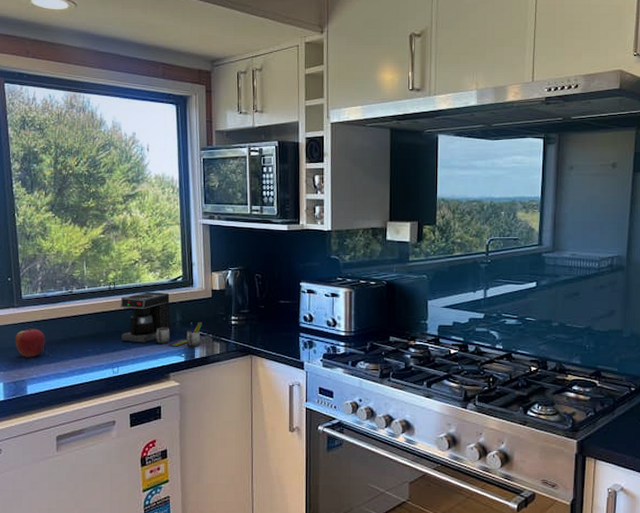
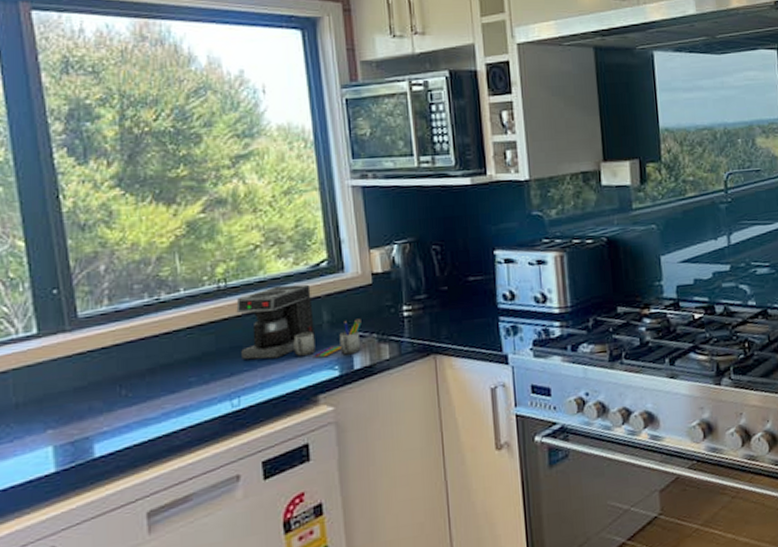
apple: present [15,329,46,357] -> none [69,358,121,403]

